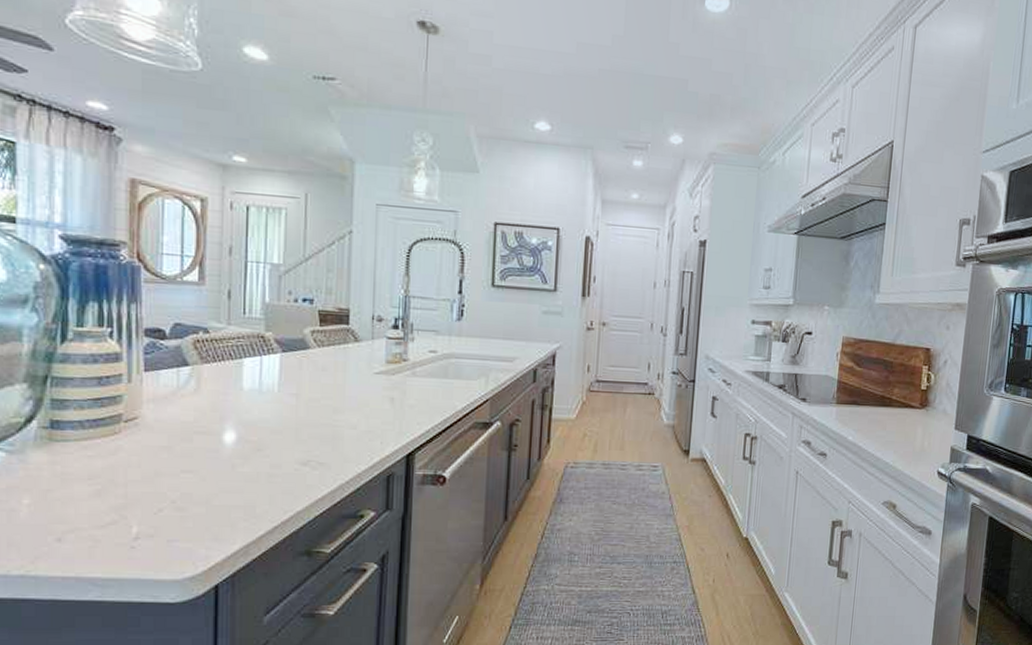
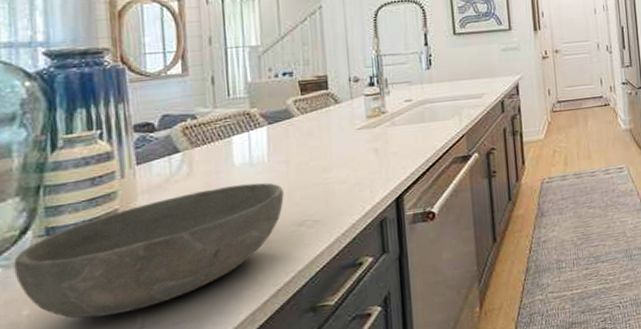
bowl: none [17,410,291,520] -> present [13,182,284,318]

